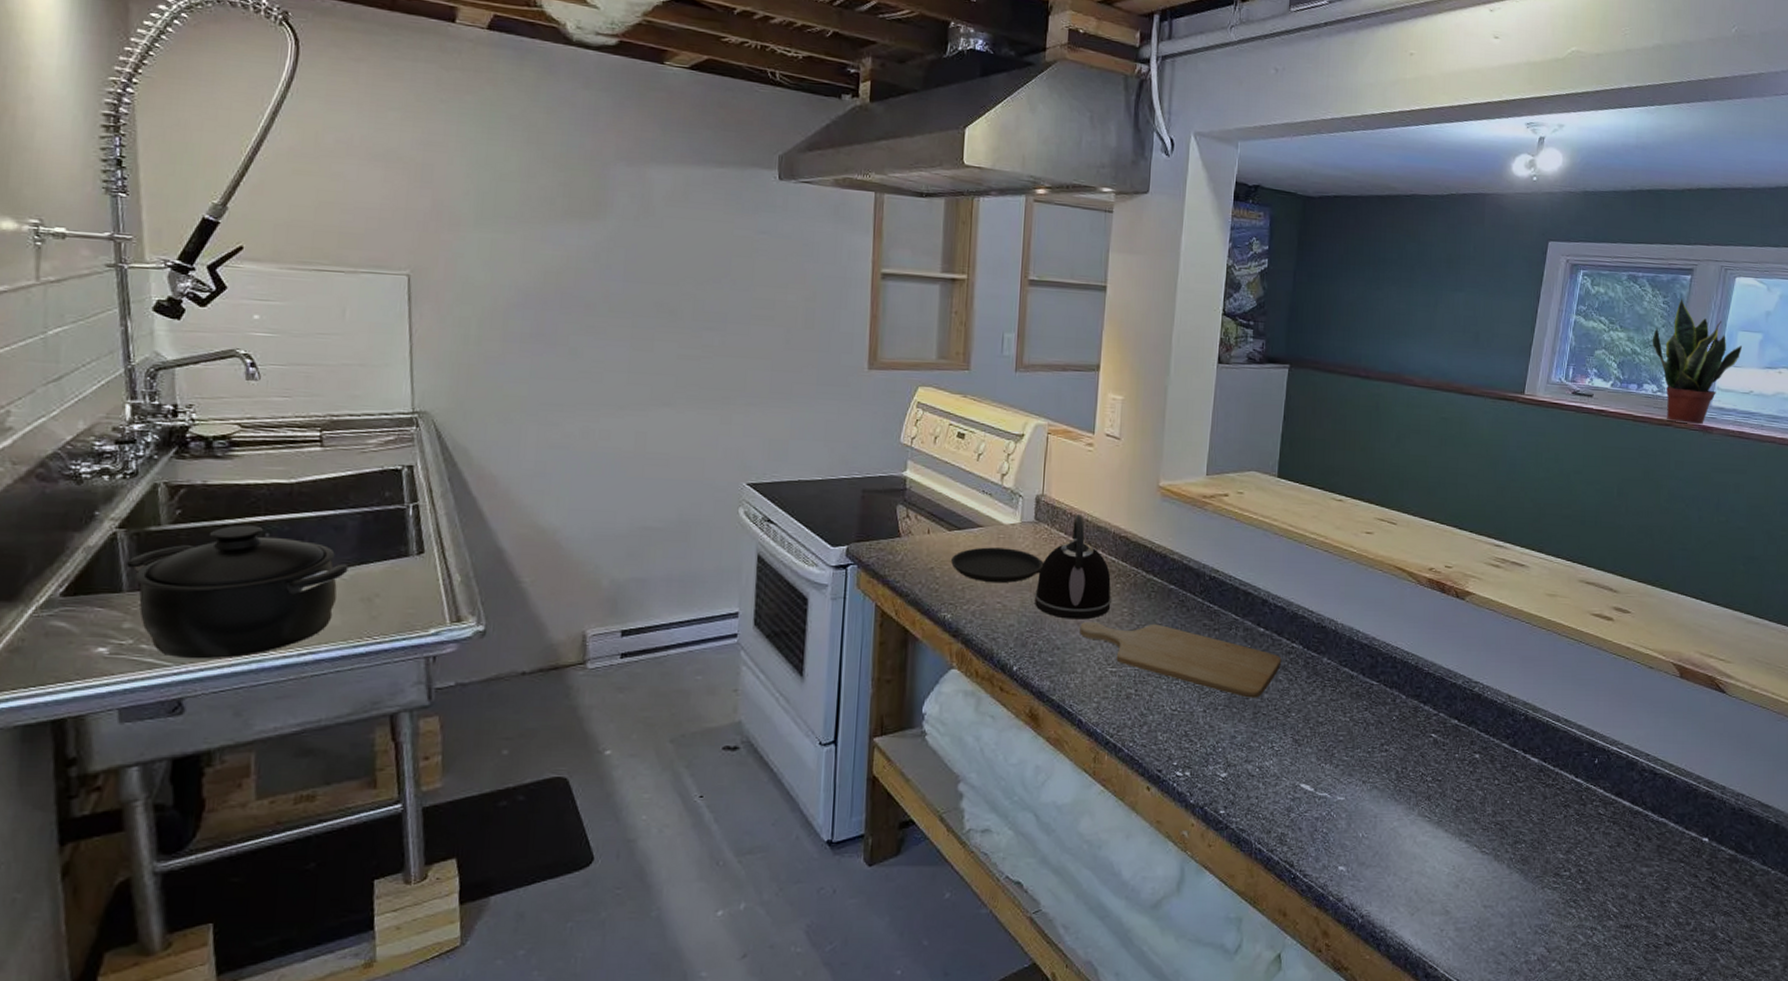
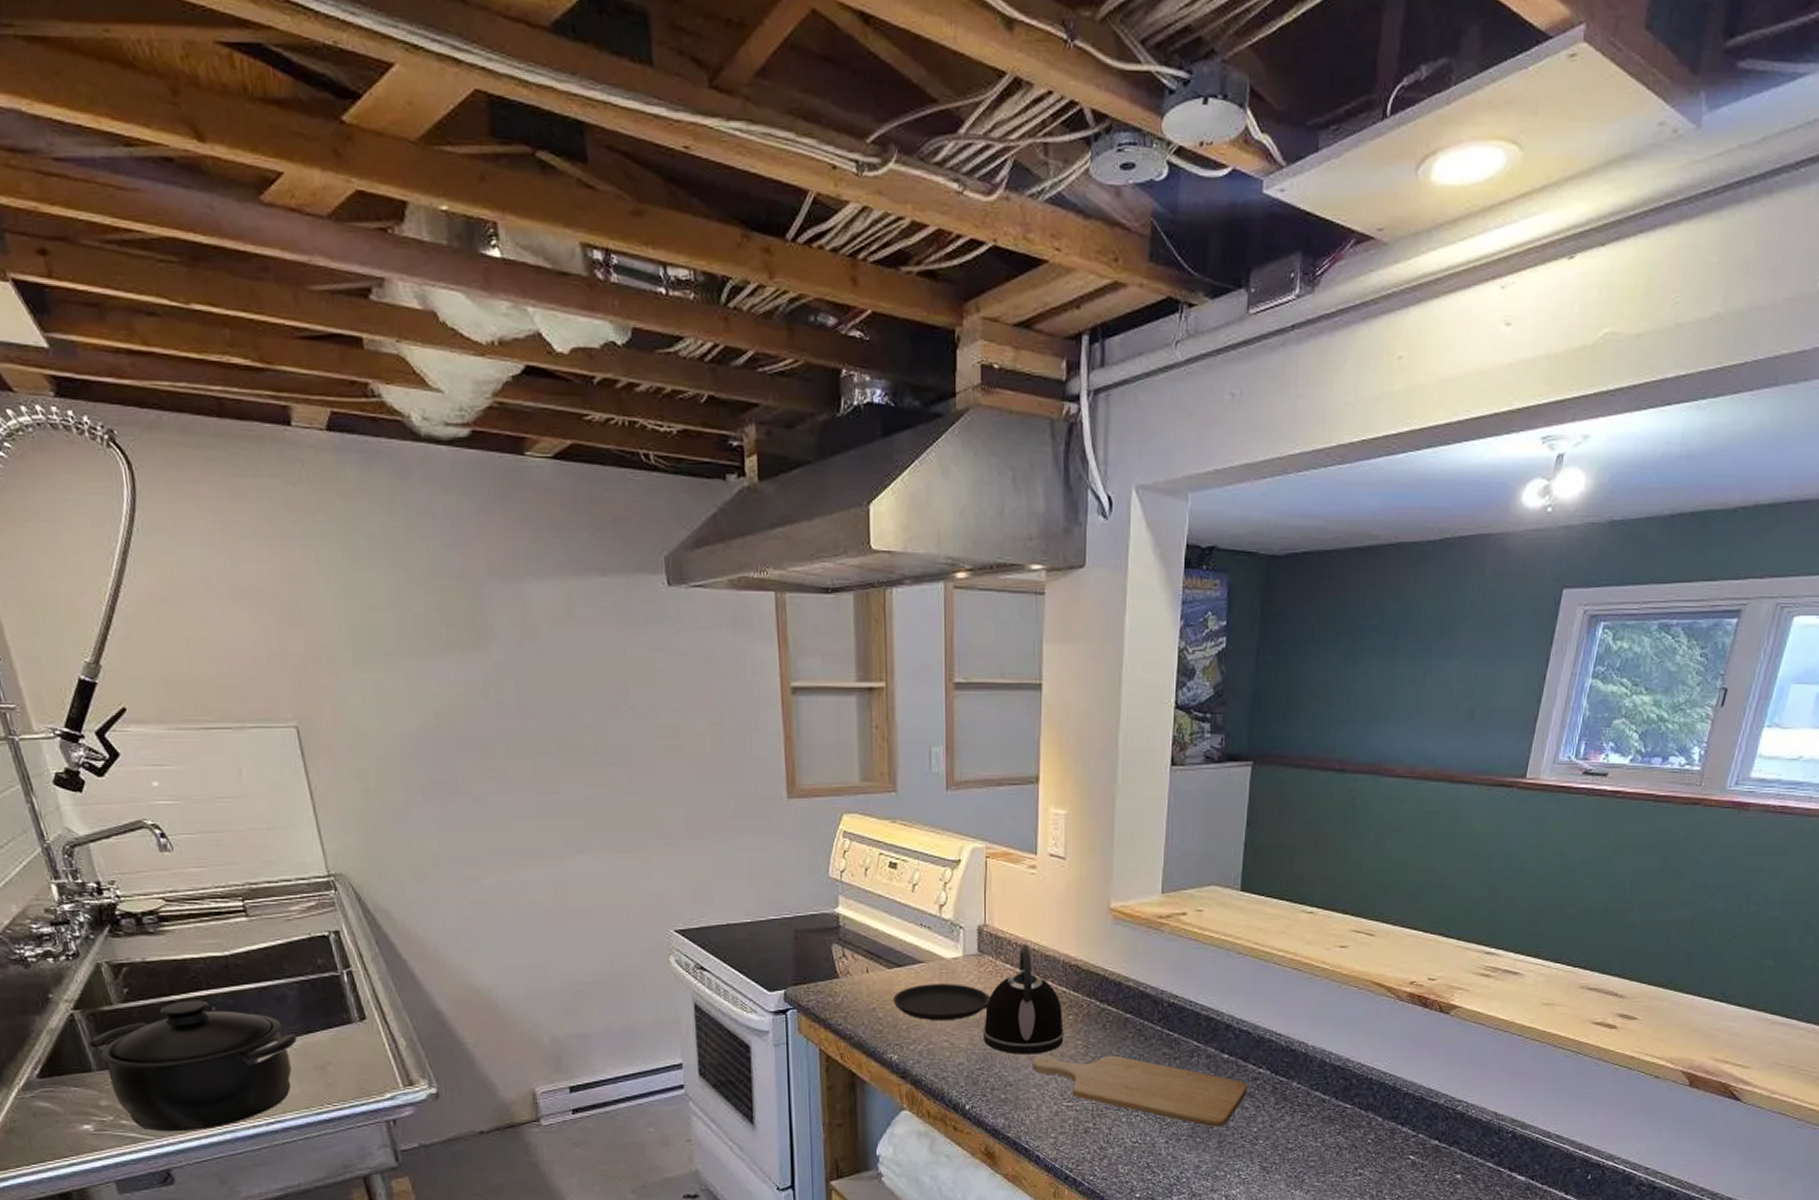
potted plant: present [1652,298,1743,425] -> none [1683,648,1795,801]

